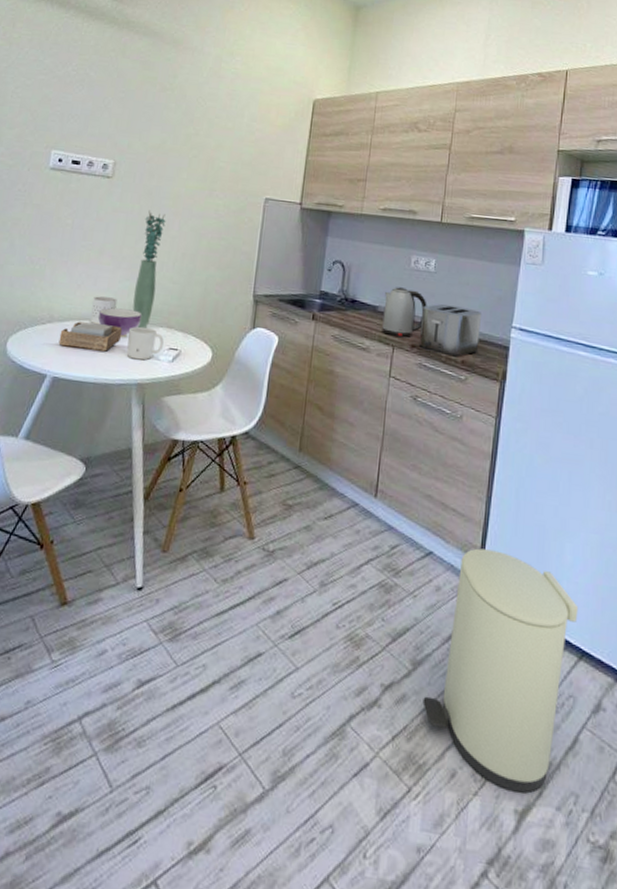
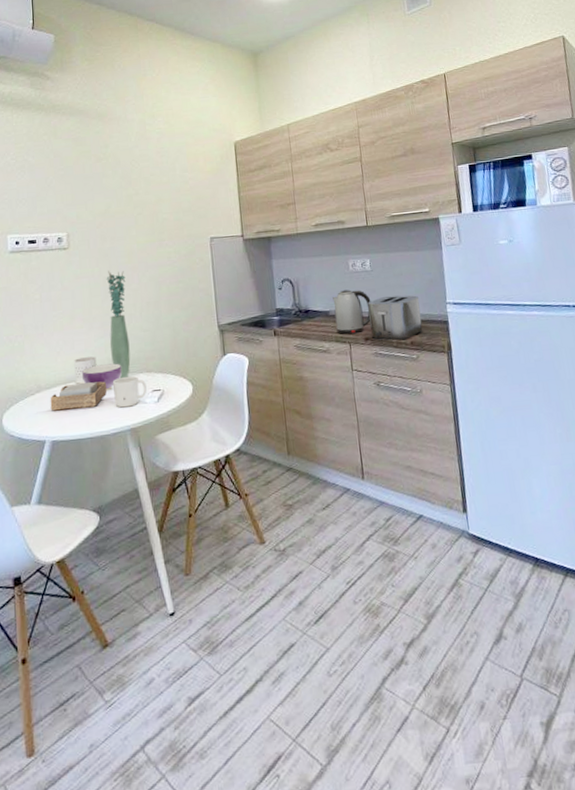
pedal bin: present [422,548,579,794] -> none [442,500,562,708]

